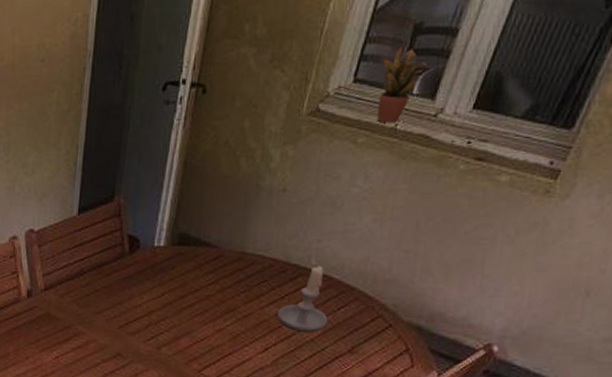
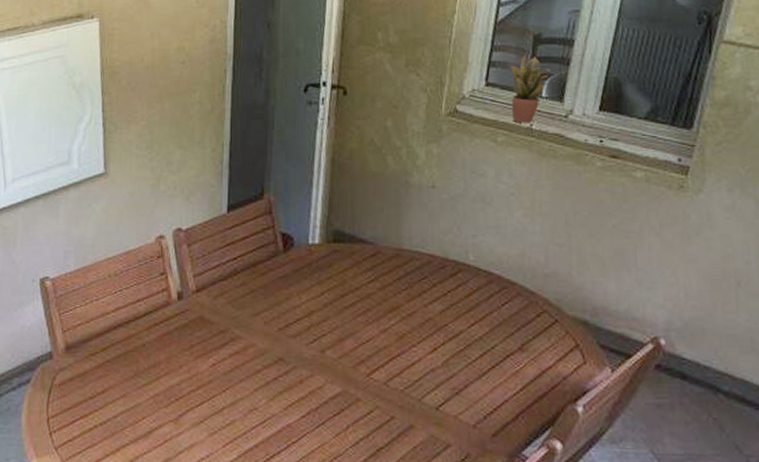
candle: present [277,265,328,333] -> none [442,260,494,331]

